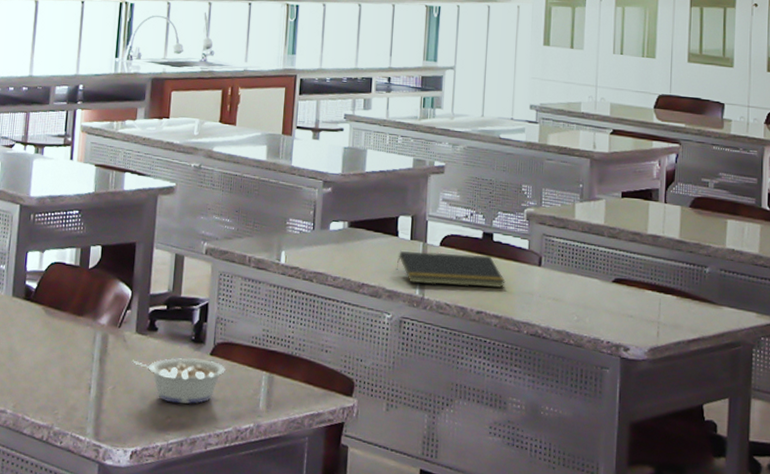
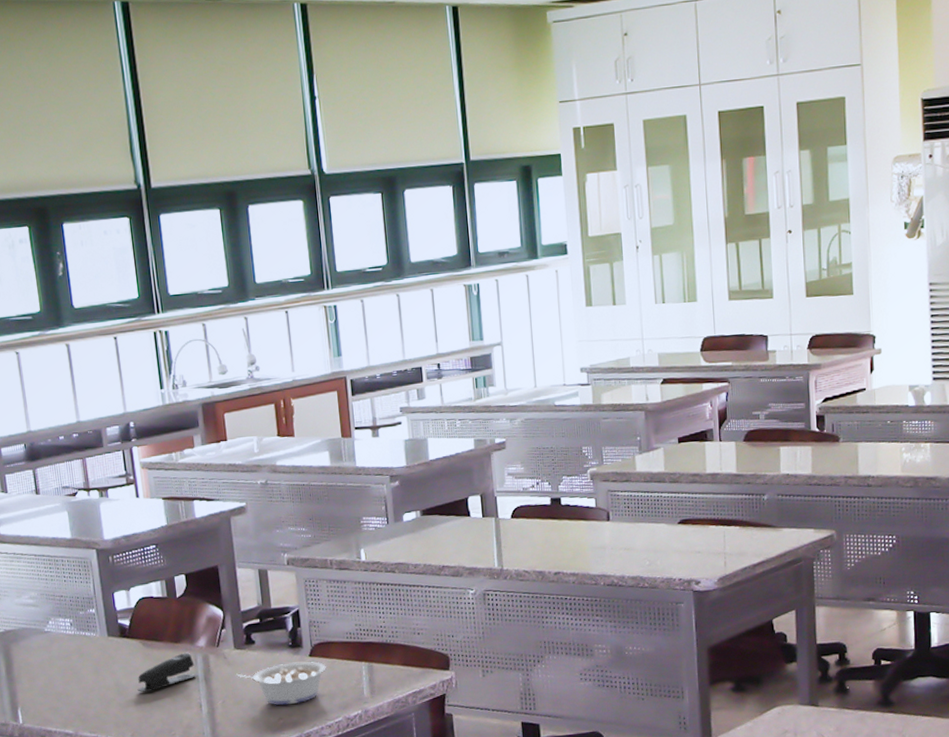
stapler: none [29,327,93,363] -> present [137,652,197,692]
notepad: present [396,251,506,288] -> none [472,520,578,558]

